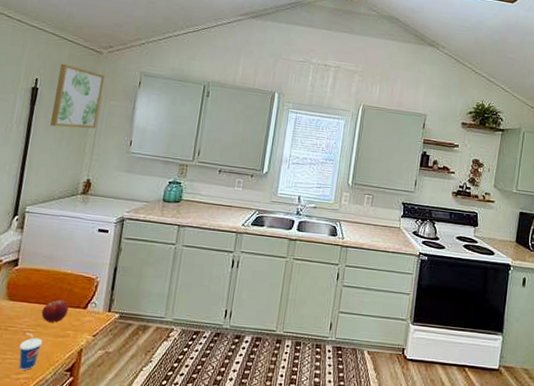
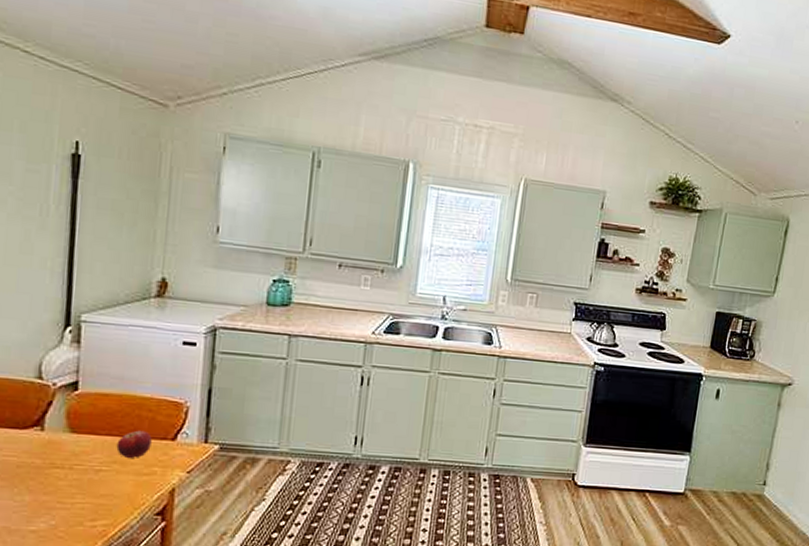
cup: present [19,332,43,370] -> none [91,470,122,516]
wall art: present [50,63,105,129] -> none [102,120,174,211]

